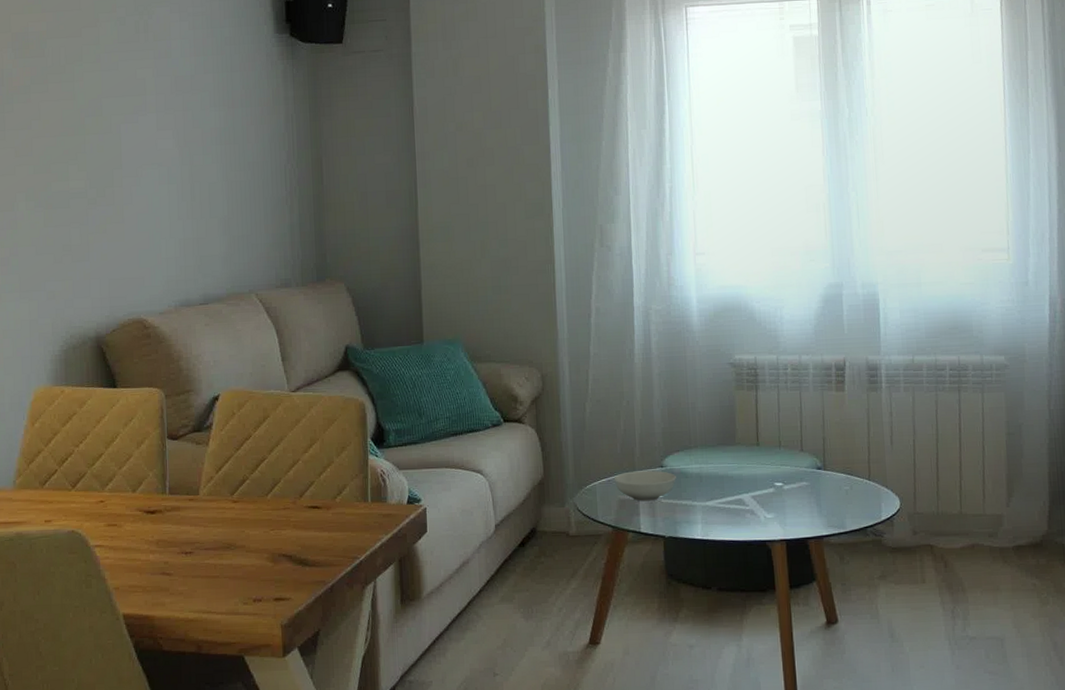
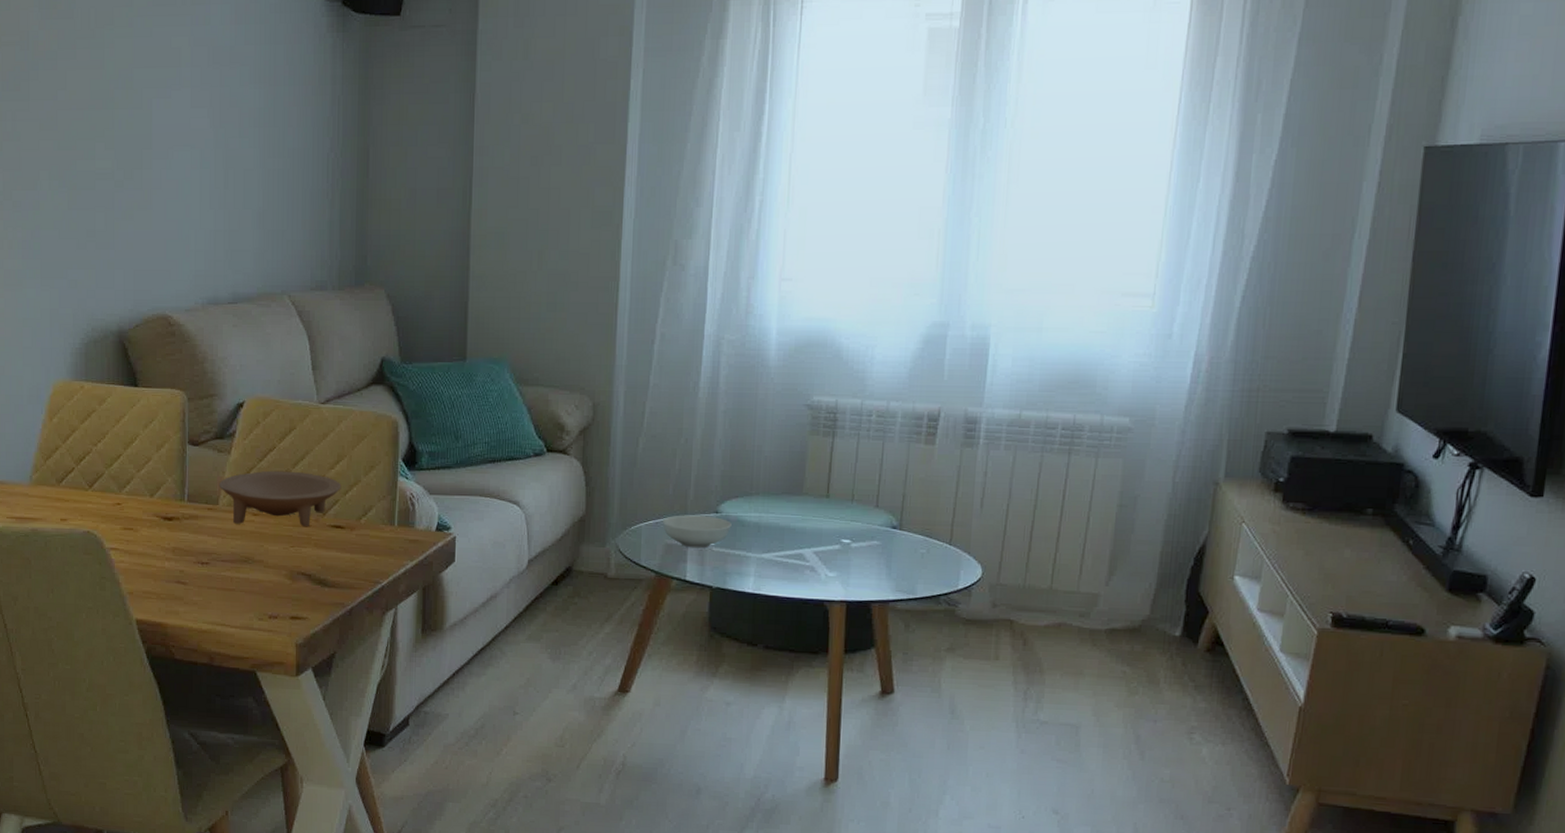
bowl: none [198,457,316,512] -> present [218,470,342,527]

